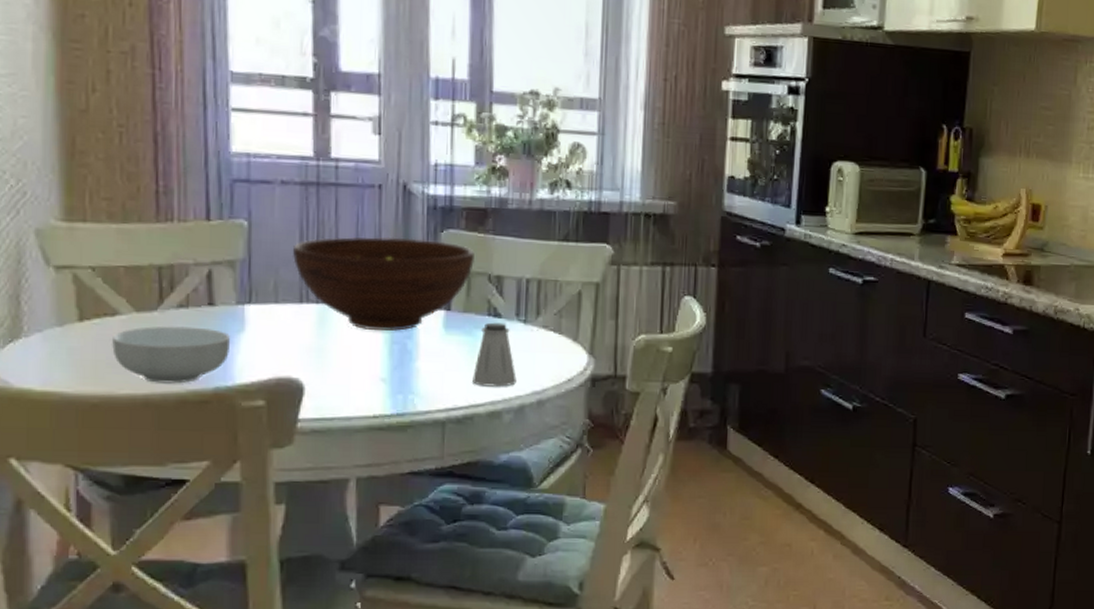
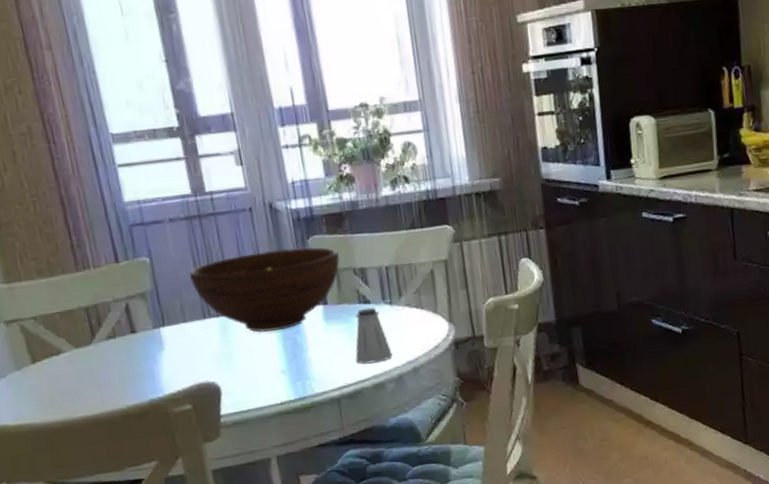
cereal bowl: present [112,326,230,384] -> none [61,352,156,404]

